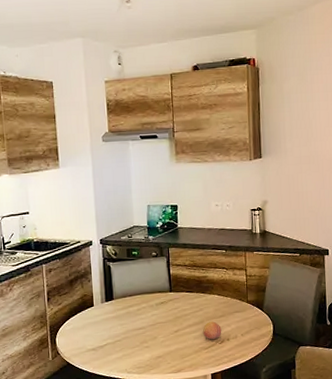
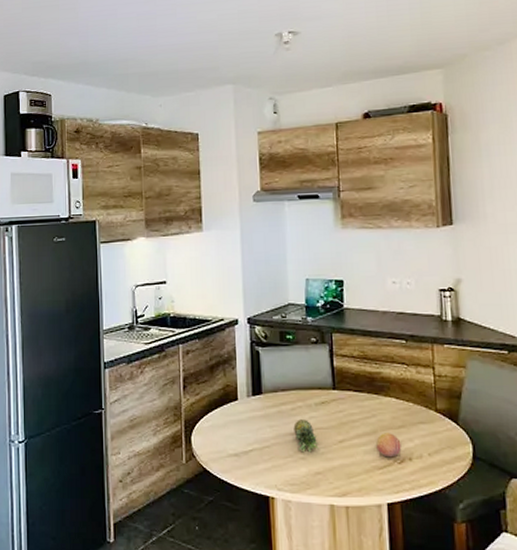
fruit: none [139,317,159,343] -> present [293,419,319,453]

